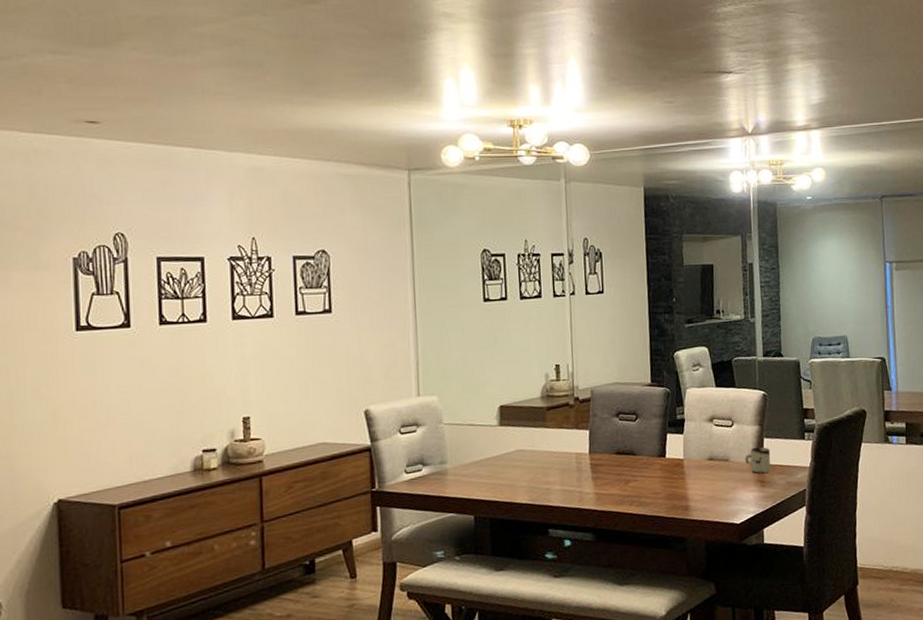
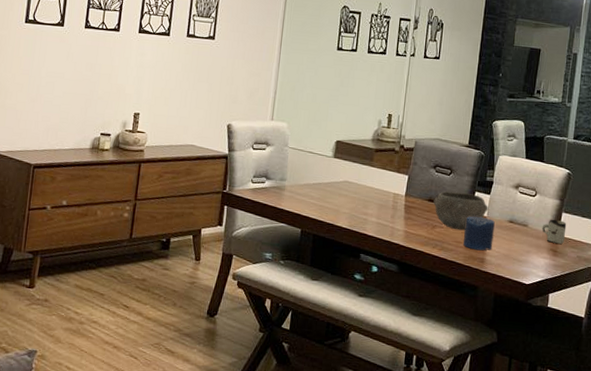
bowl: none [622,437,684,481] -> present [433,191,488,231]
candle: none [661,460,695,498] -> present [463,216,495,251]

